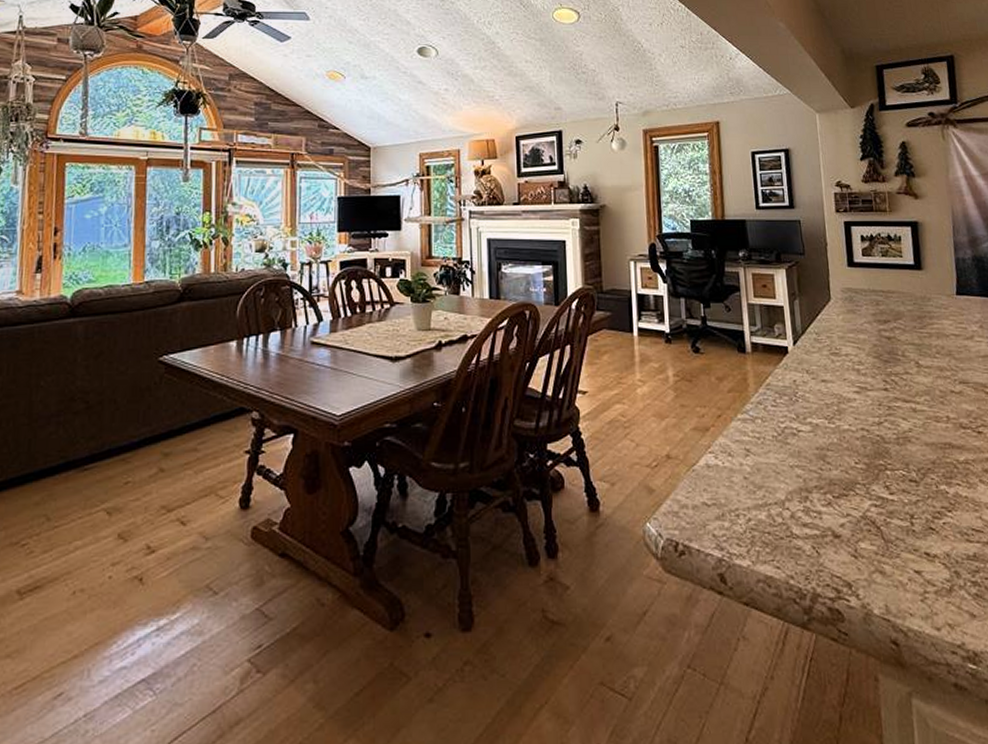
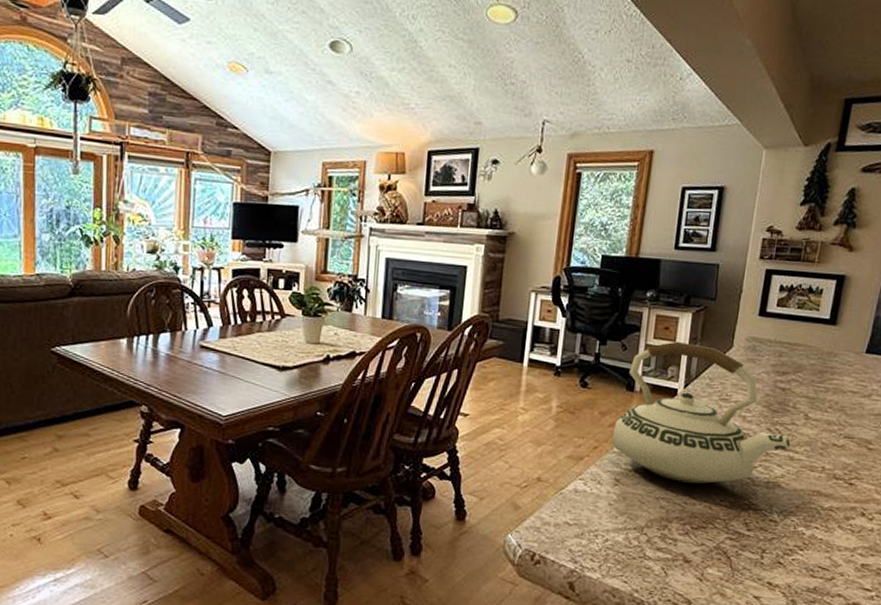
teakettle: none [733,298,912,447] -> present [611,341,792,484]

